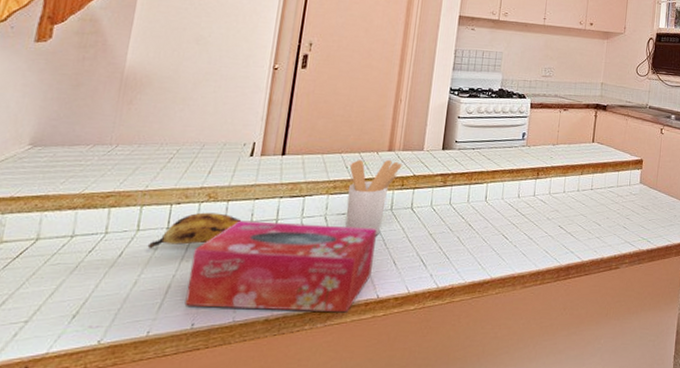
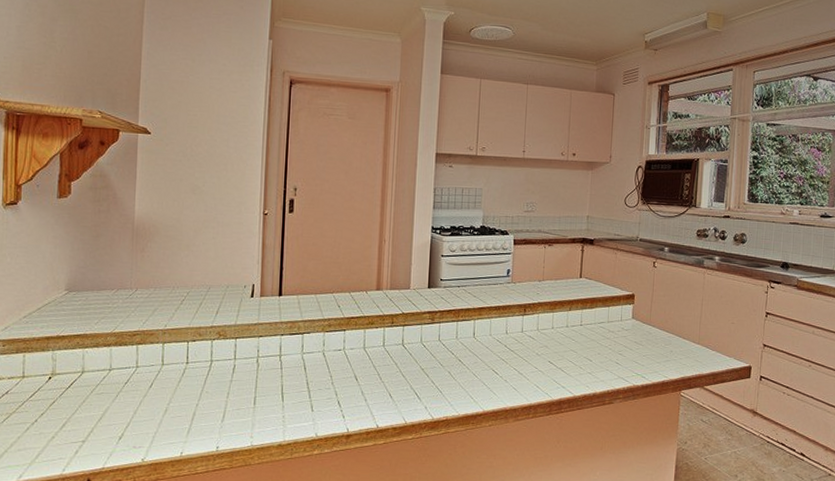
banana: present [147,212,242,248] -> none [172,349,250,380]
tissue box: present [184,220,377,313] -> none [209,356,372,440]
utensil holder: present [345,159,402,236] -> none [341,298,391,370]

